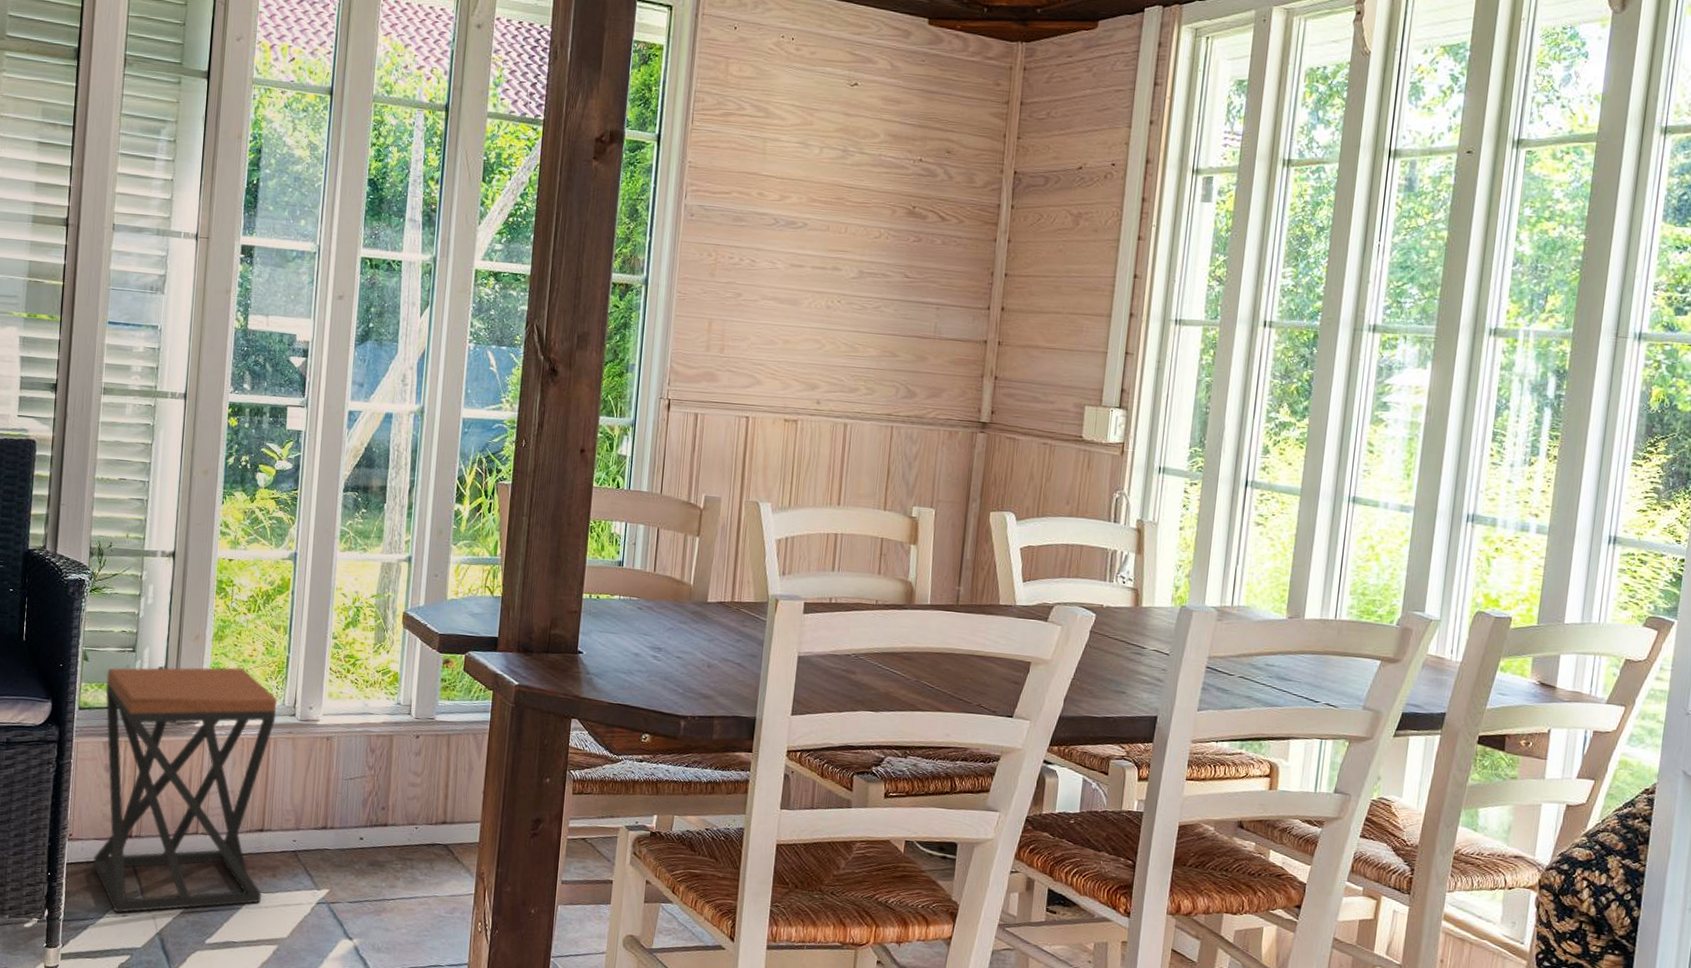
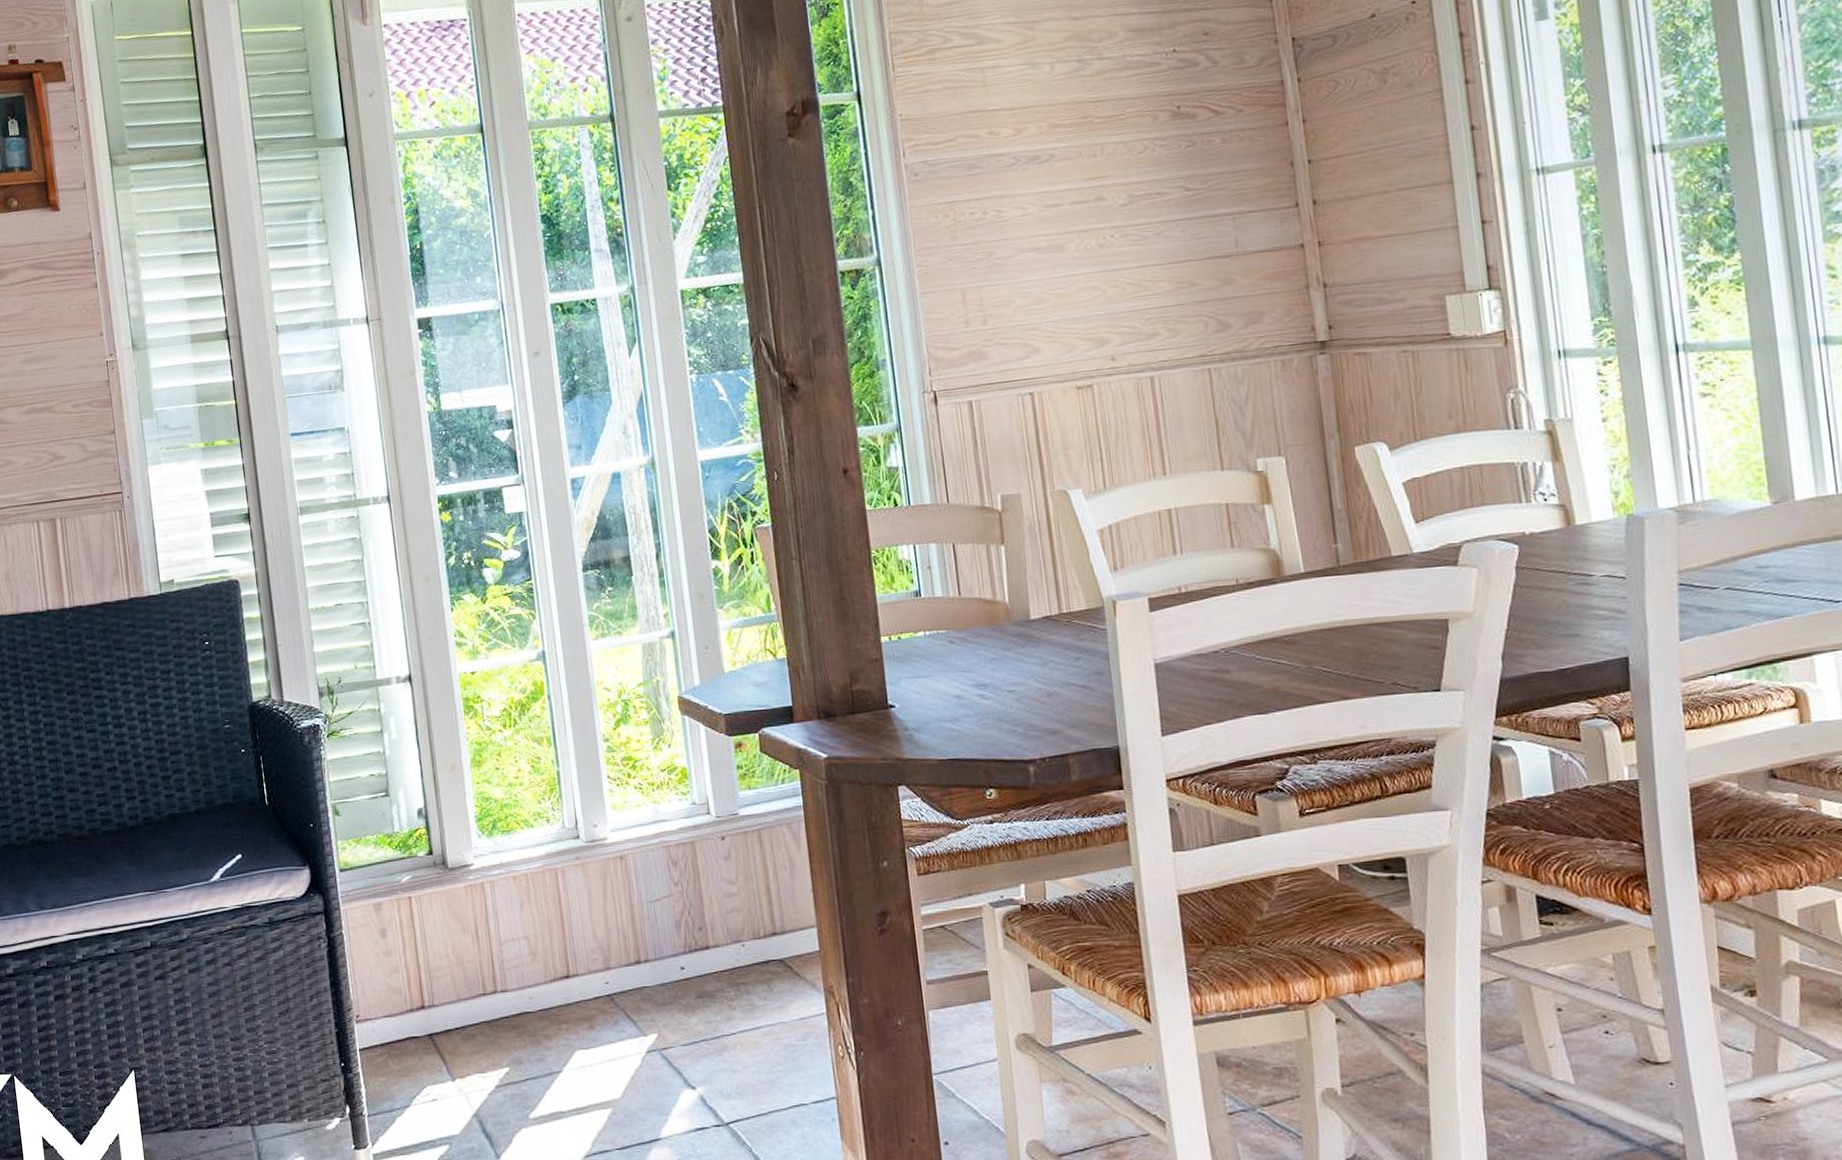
stool: present [93,667,278,913] -> none [362,793,583,1098]

